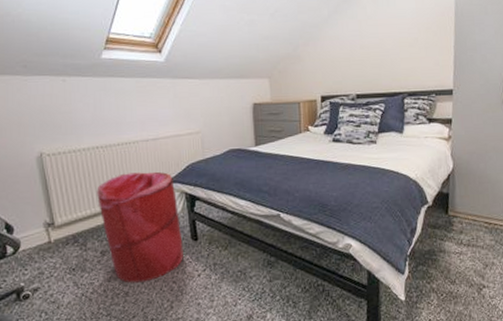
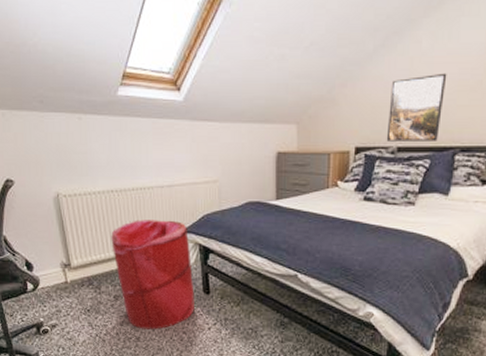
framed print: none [346,32,390,90] -> present [386,73,447,142]

